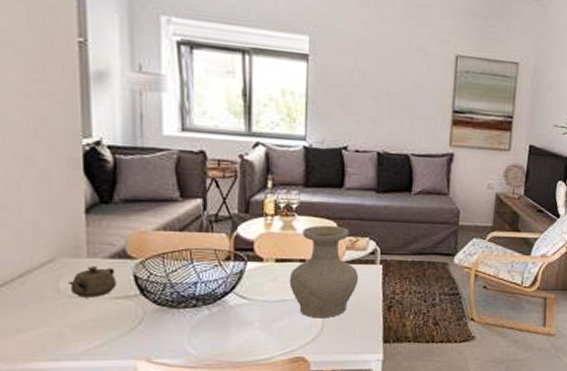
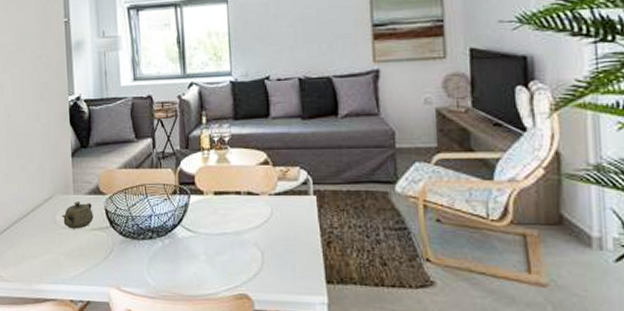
vase: present [289,225,359,319] -> none [227,156,294,254]

